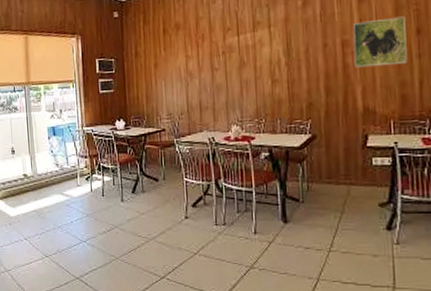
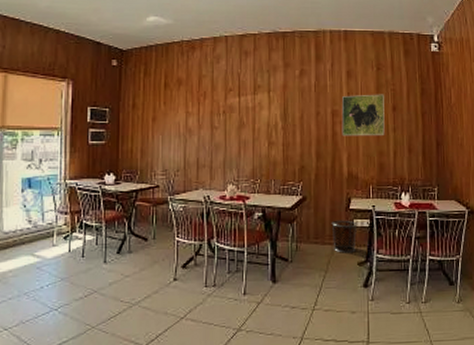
waste bin: none [346,158,377,194] -> present [331,220,358,253]

